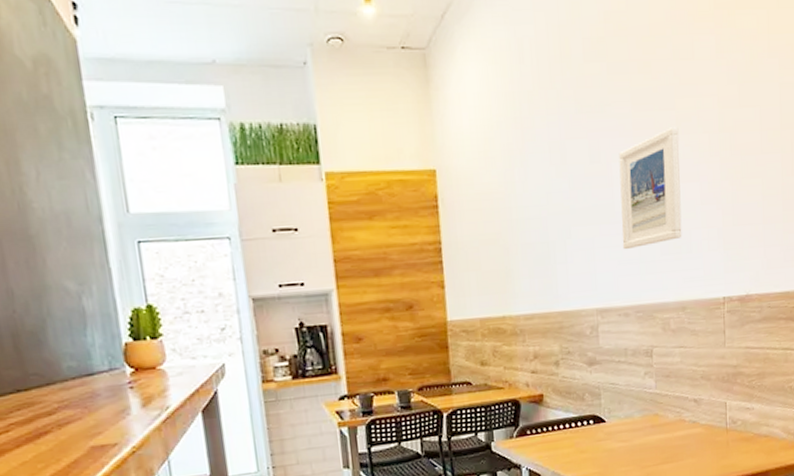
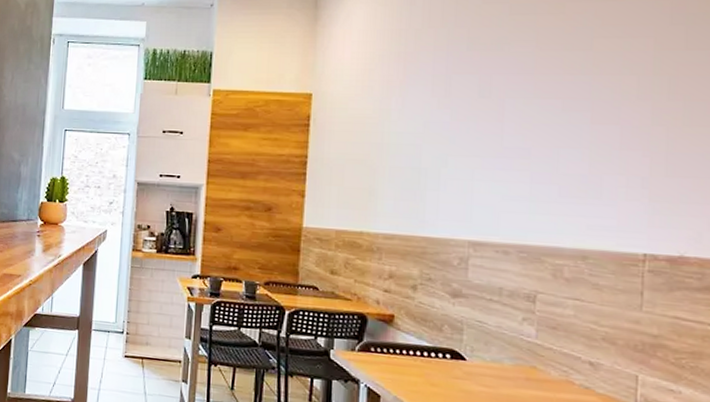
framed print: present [618,127,682,250] -> none [509,68,596,187]

